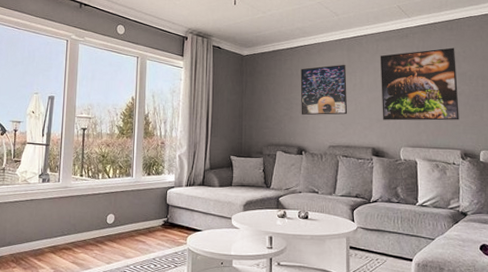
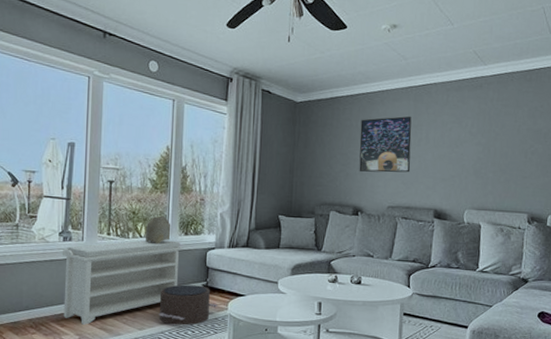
bench: none [40,180,147,259] -> present [62,240,184,325]
ceramic vessel: none [112,158,136,184] -> present [145,215,171,245]
pouf: none [124,221,177,260] -> present [159,284,218,326]
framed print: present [380,47,459,121] -> none [447,101,532,182]

